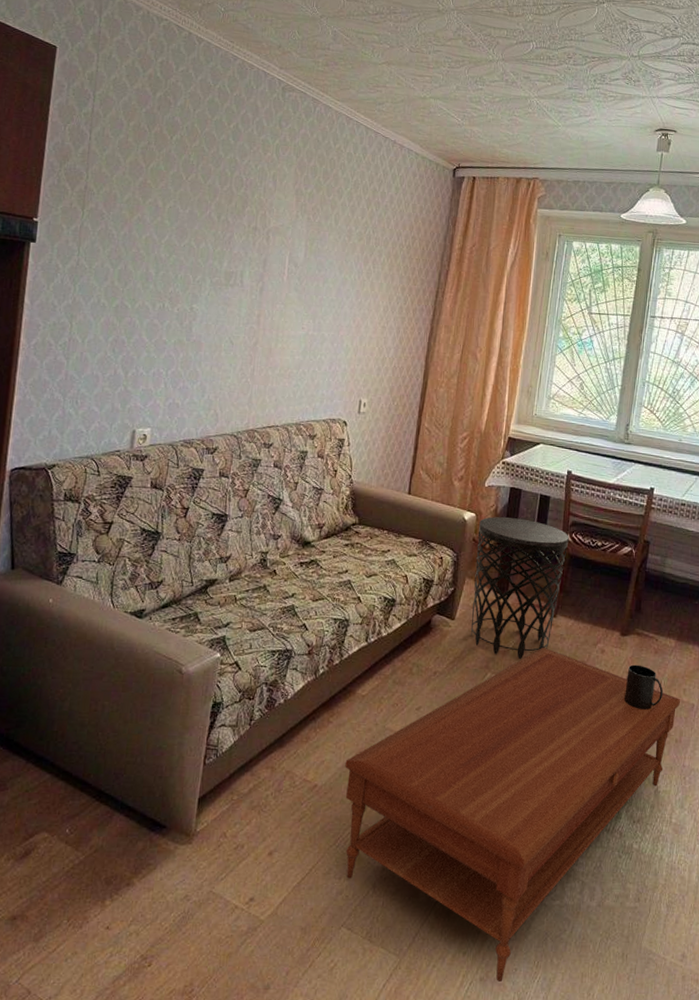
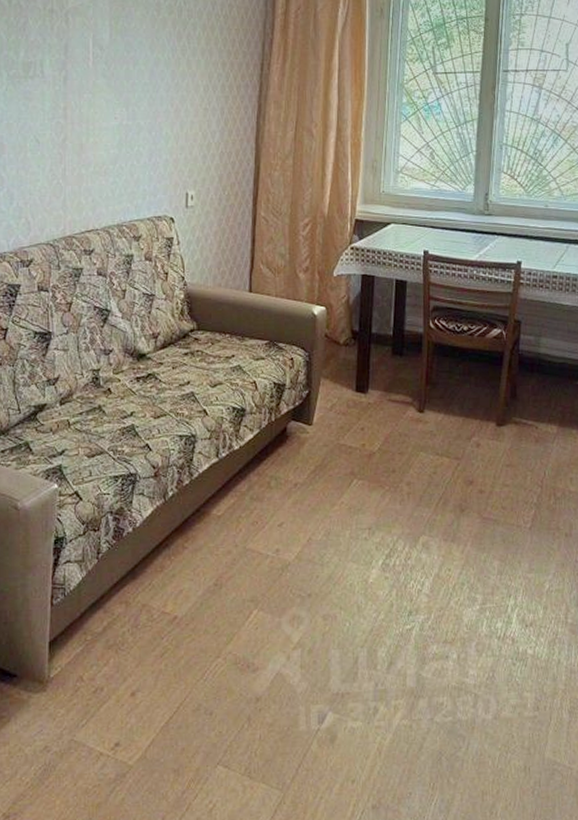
coffee table: present [345,647,681,983] -> none [206,446,568,809]
side table: present [470,517,569,660] -> none [330,308,432,463]
mug: present [623,664,664,710] -> none [505,456,548,505]

